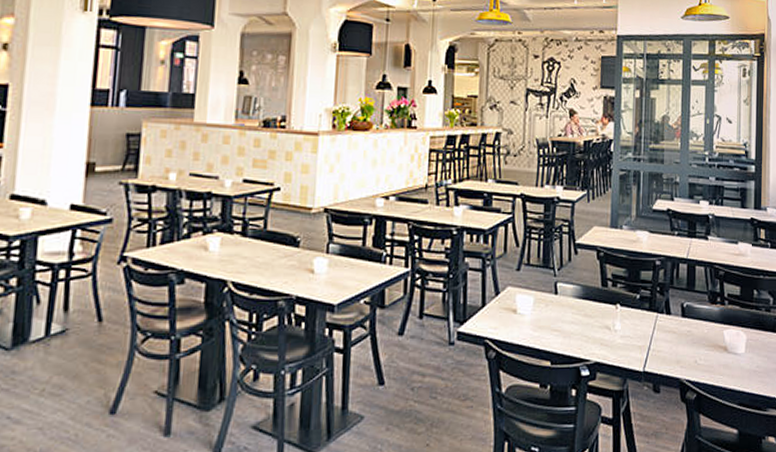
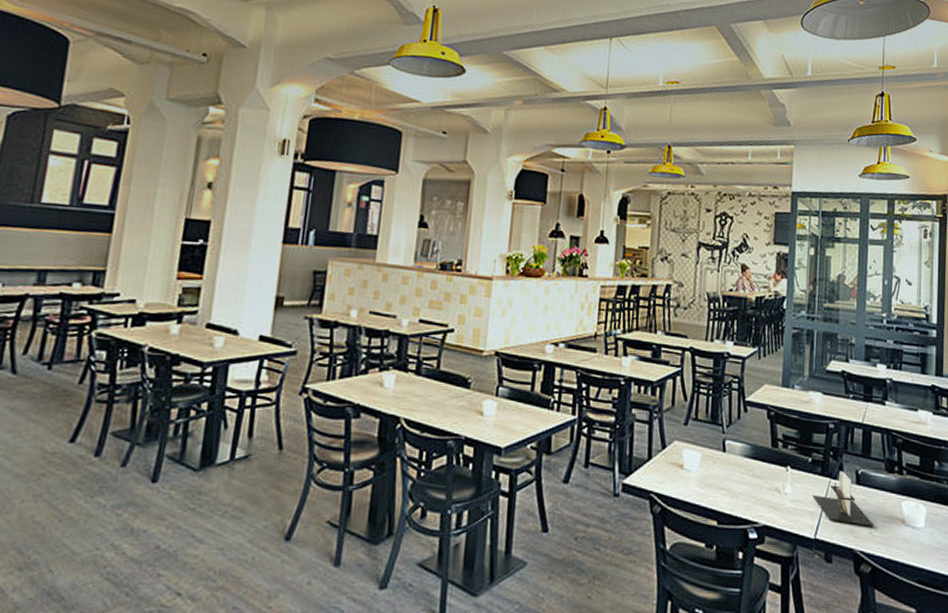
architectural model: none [641,305,699,356] -> present [813,471,875,527]

